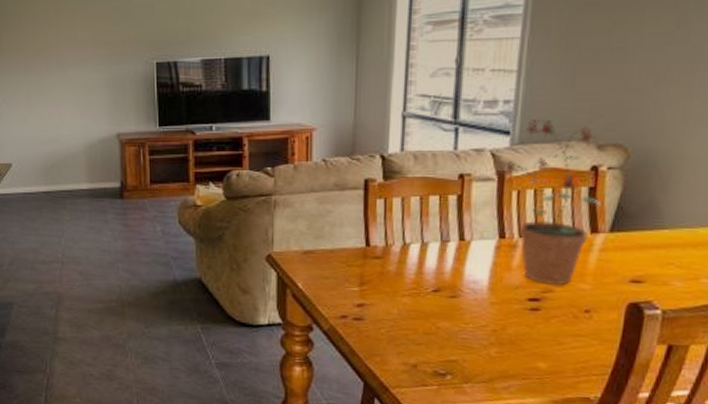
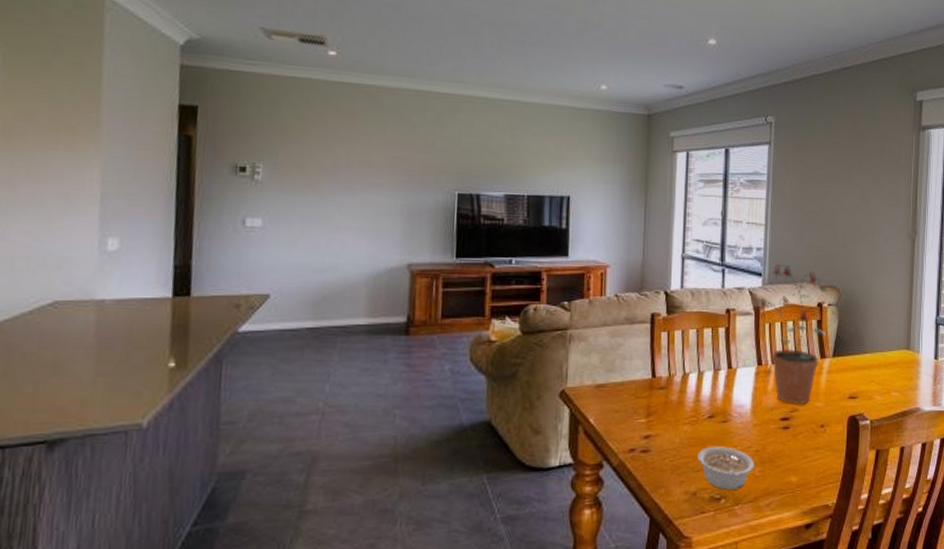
legume: none [419,321,491,368] -> present [698,446,755,490]

